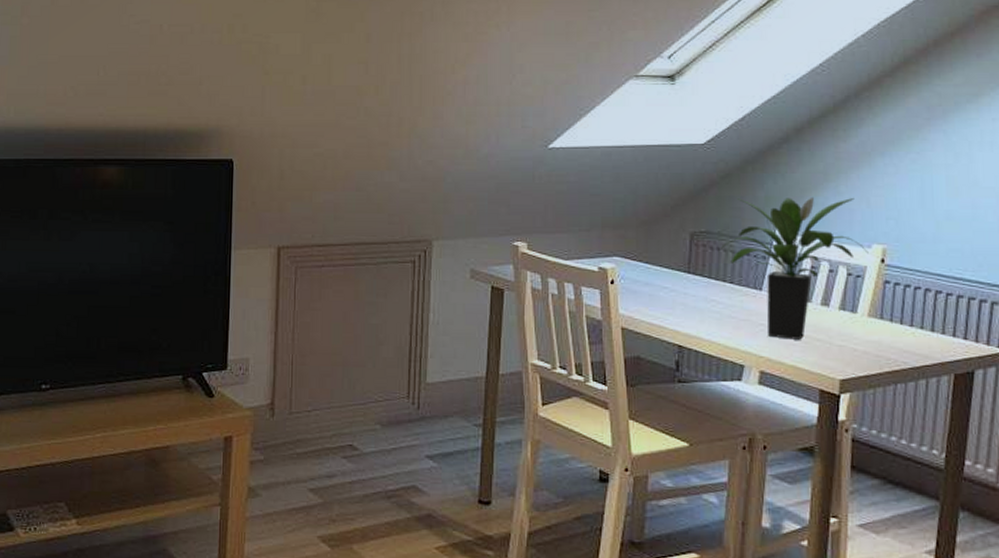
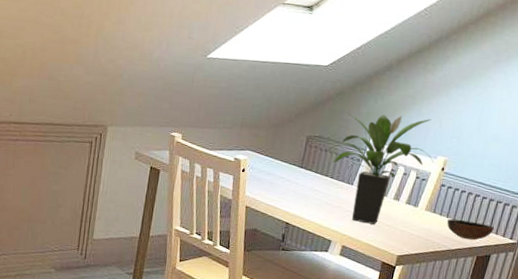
bowl: none [902,325,973,353] -> present [447,219,495,241]

